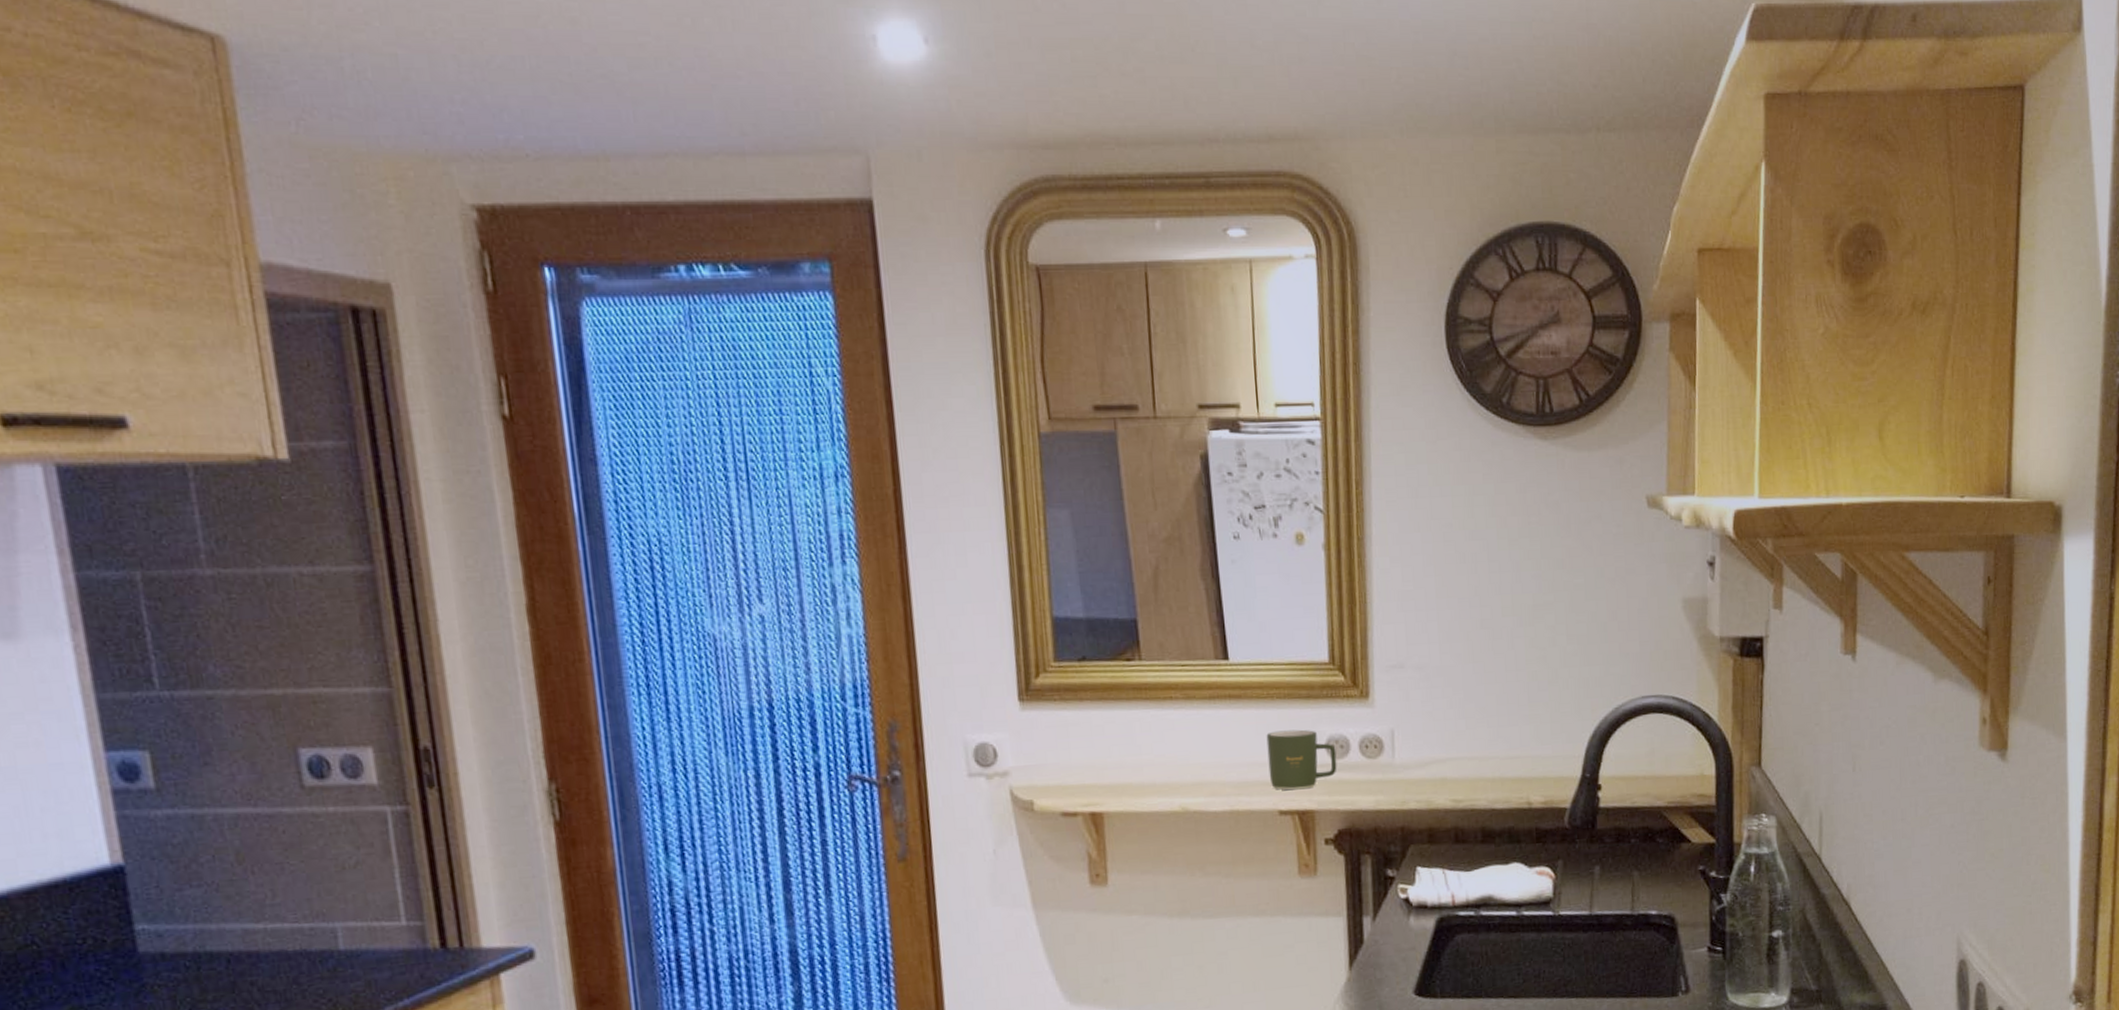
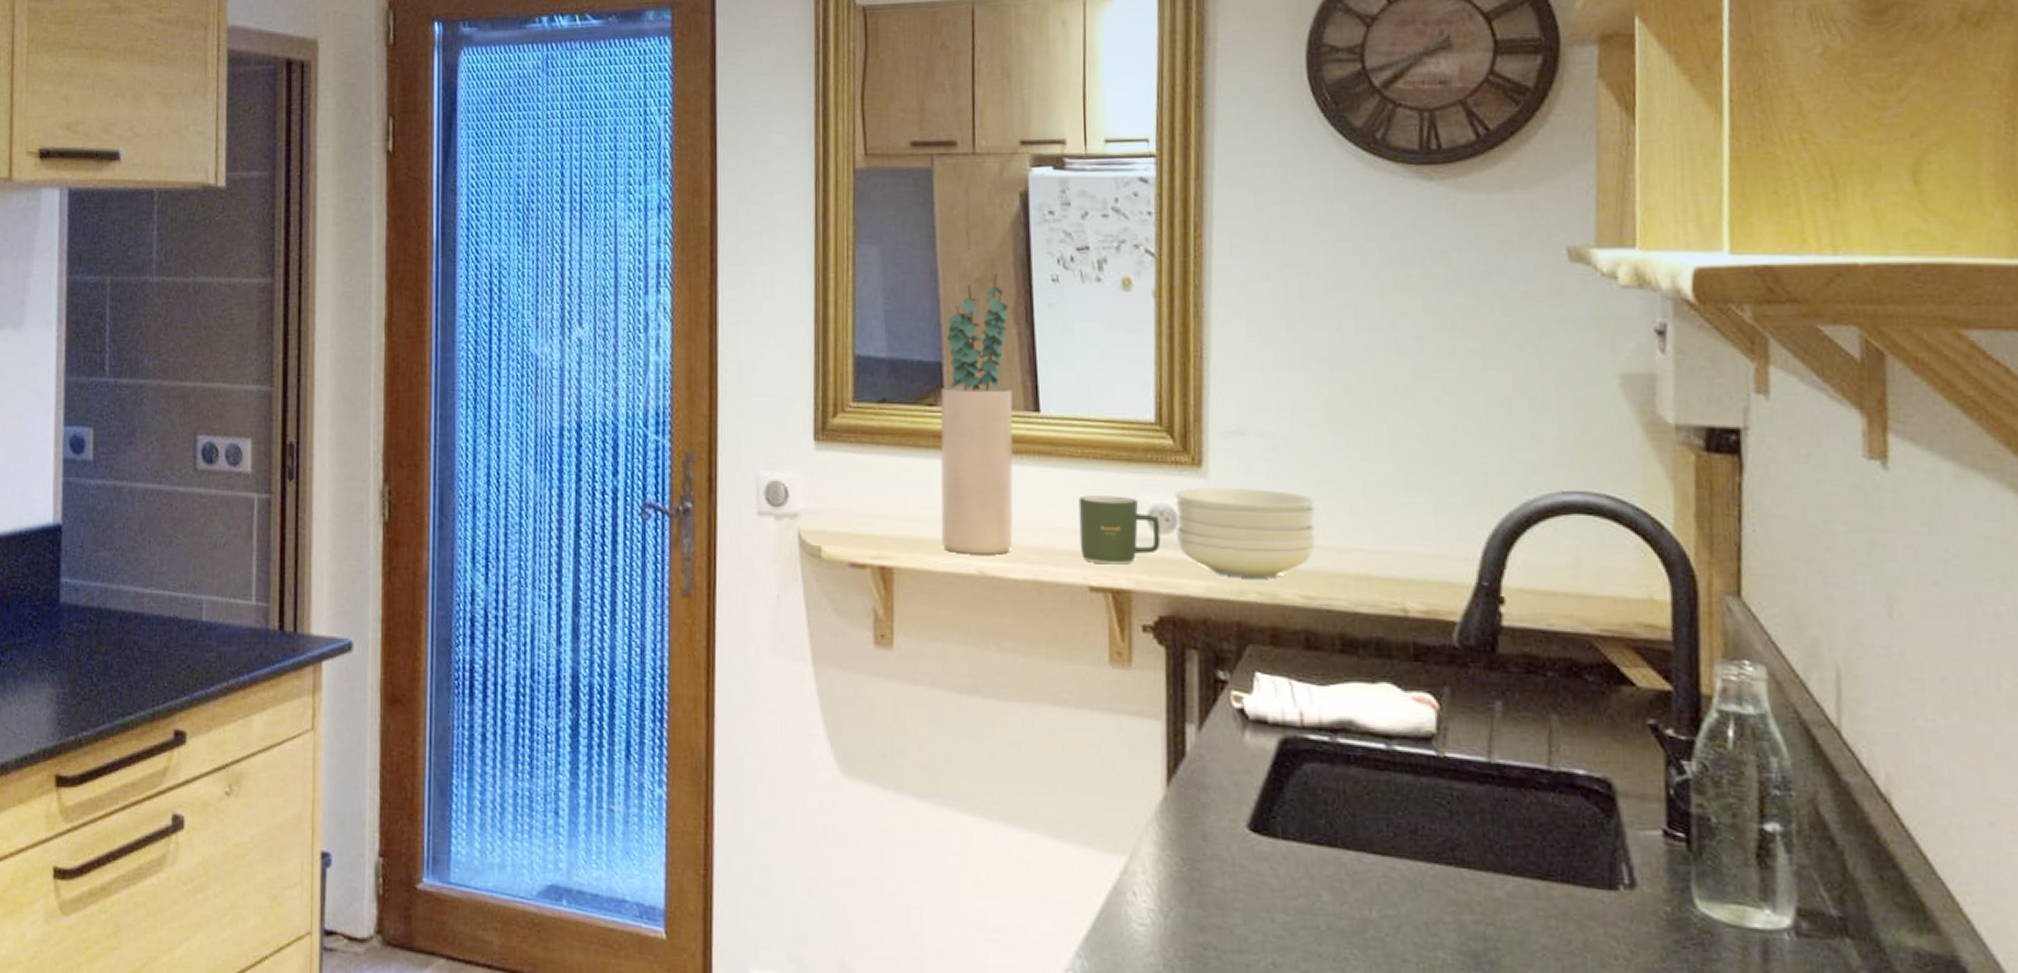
vase: none [1137,533,1211,794] -> present [940,273,1014,555]
bowl: none [1347,713,1462,790] -> present [1174,488,1317,577]

